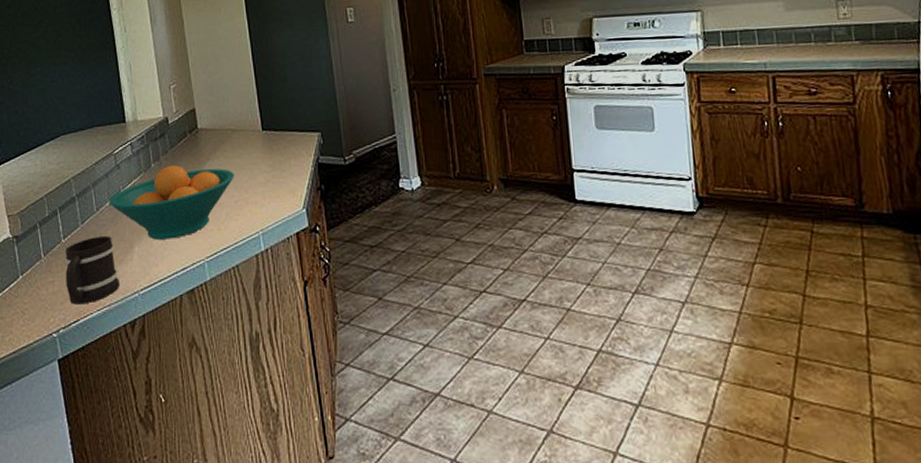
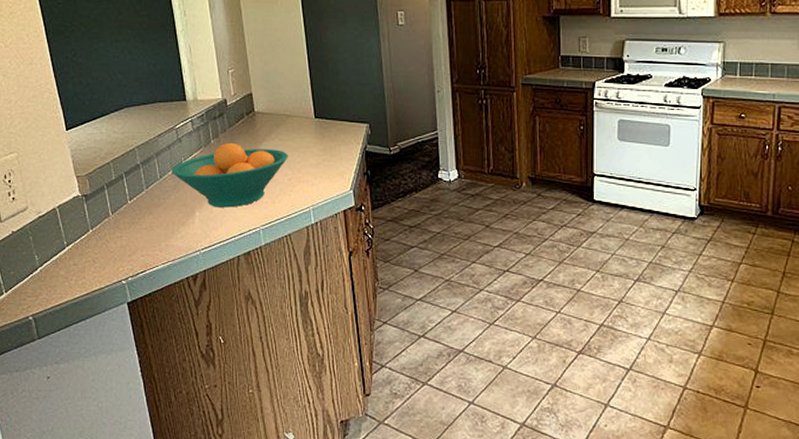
mug: present [65,235,119,305] -> none [132,200,182,258]

